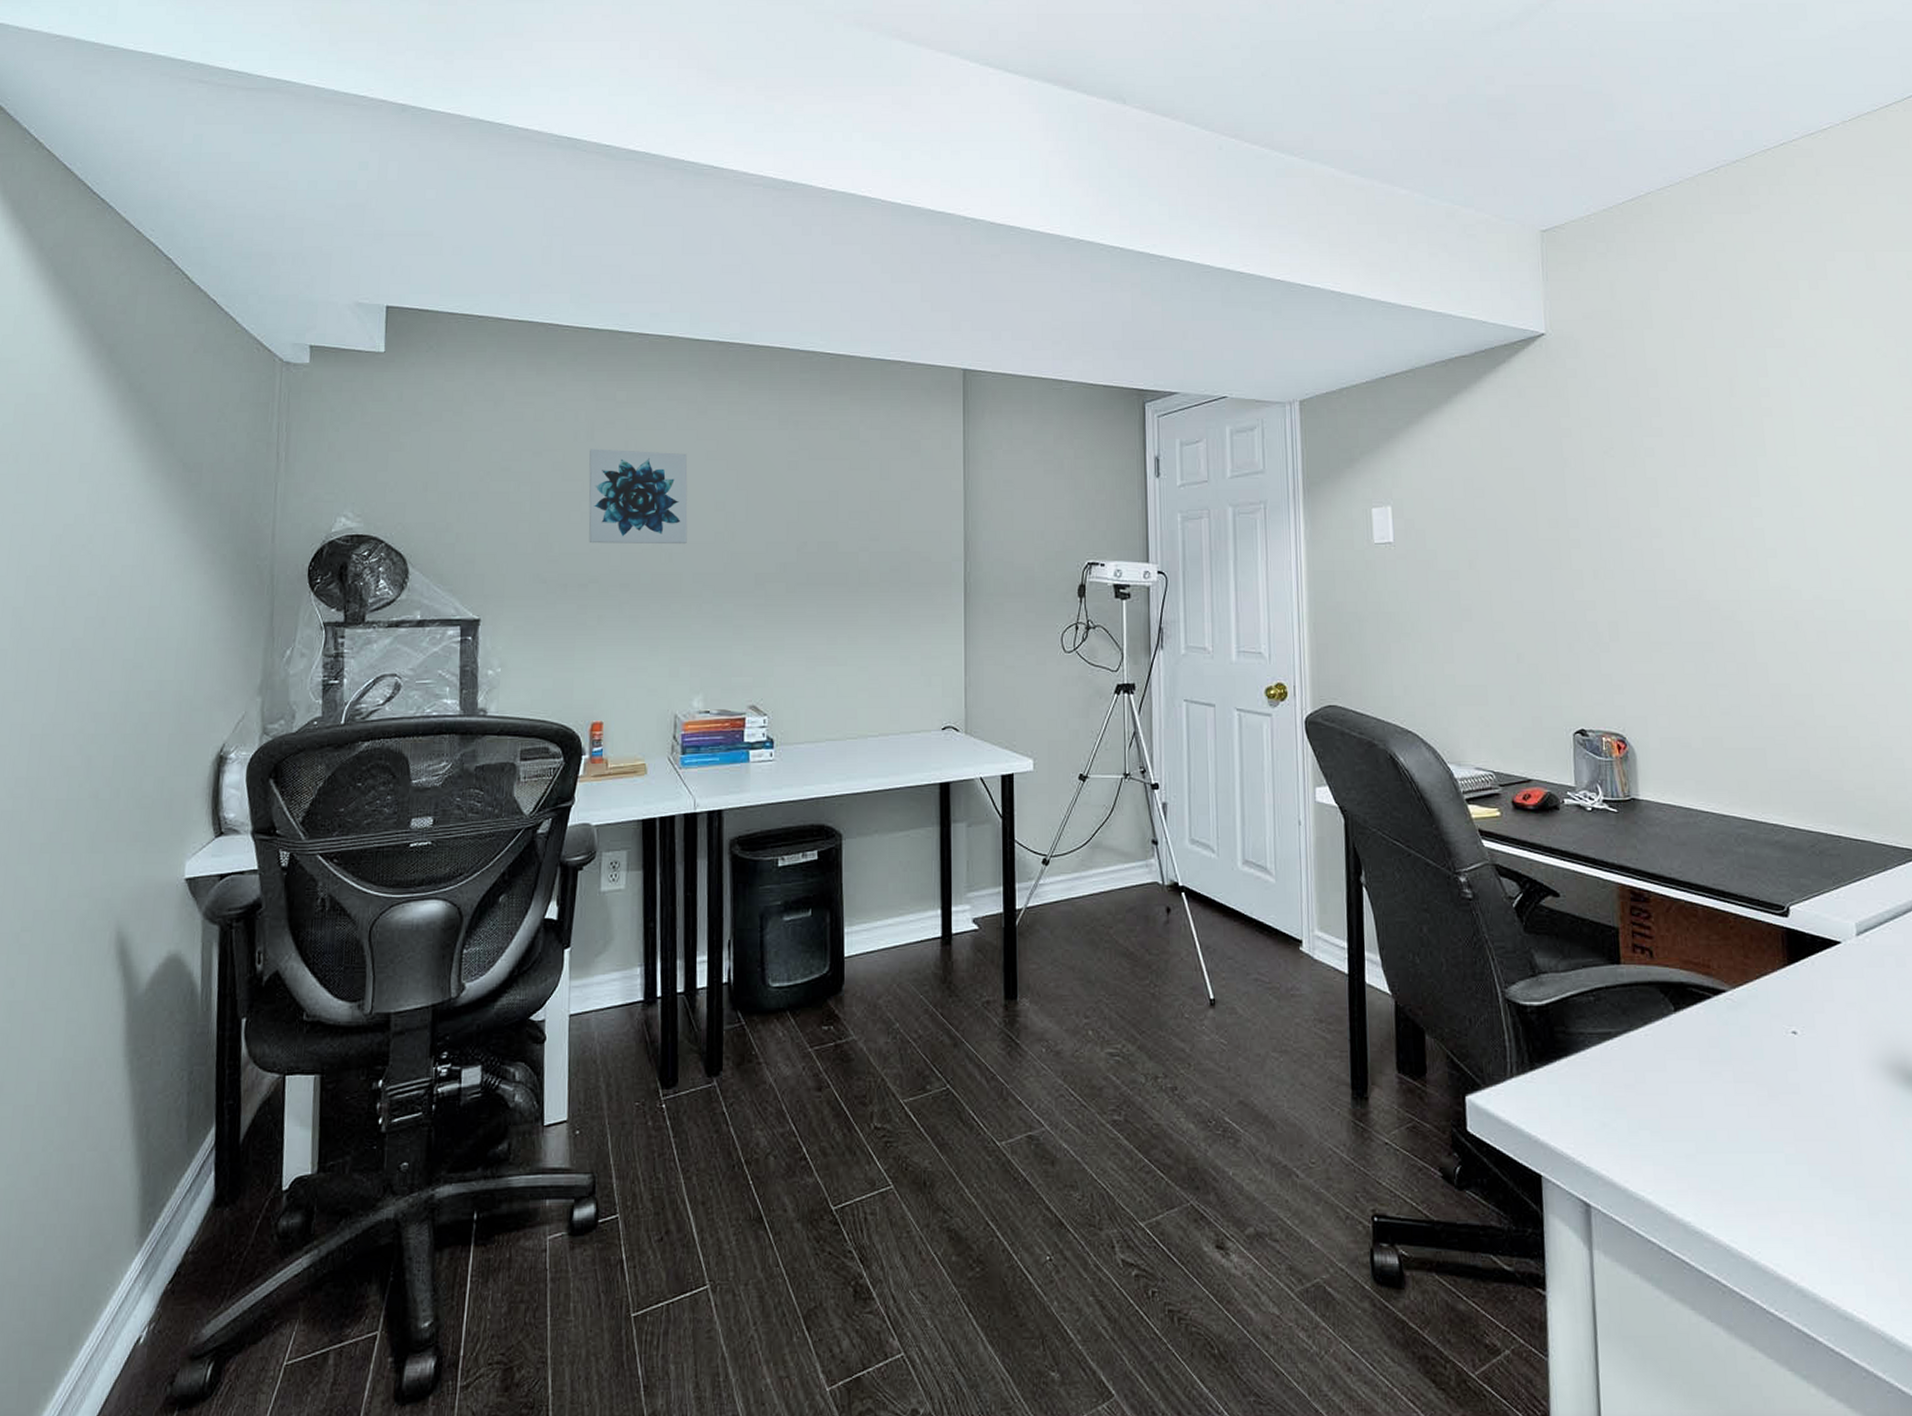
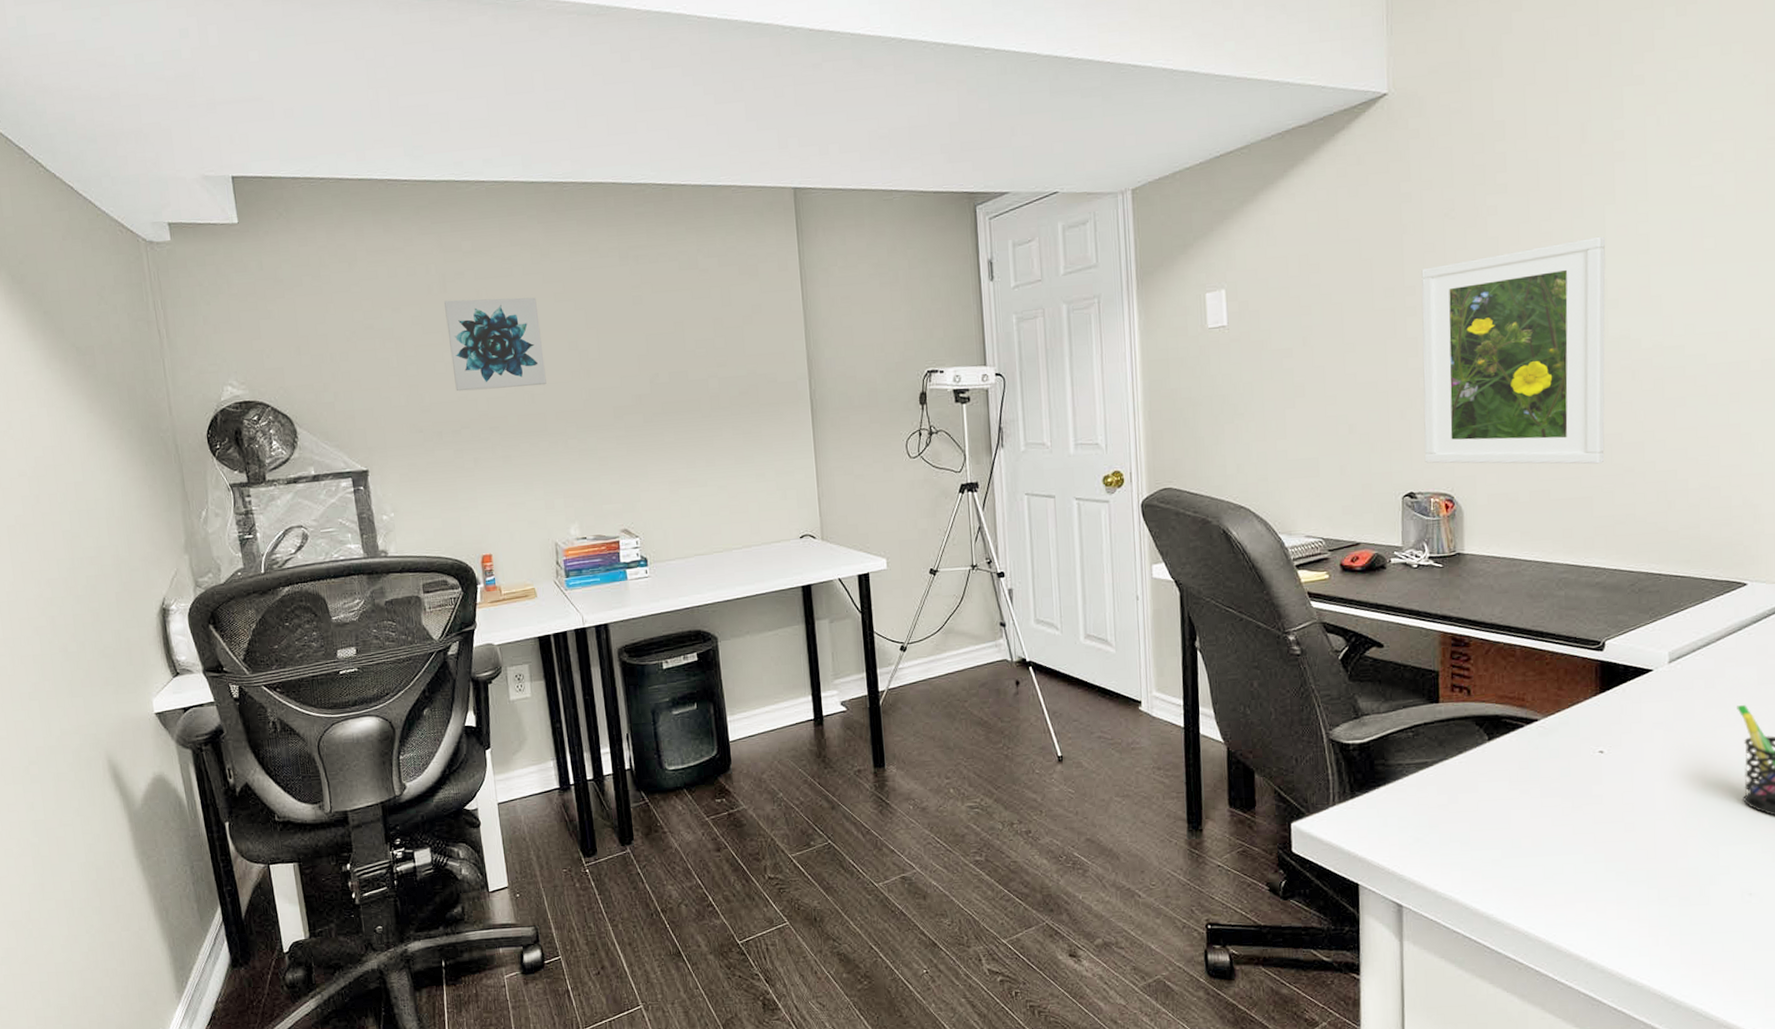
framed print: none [1584,486,1774,714] -> present [1421,236,1606,465]

